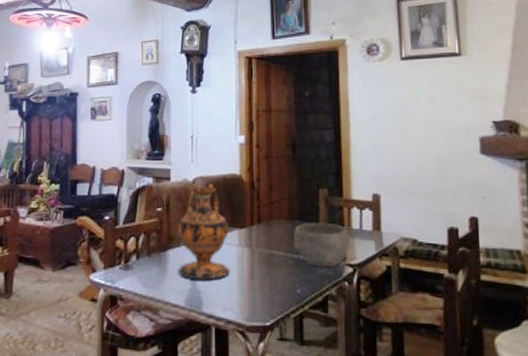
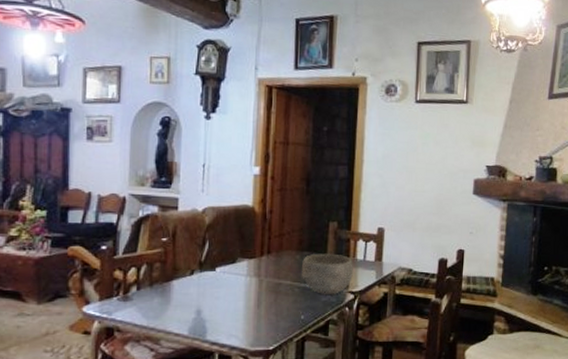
vase: present [177,184,230,281] -> none [181,214,238,310]

